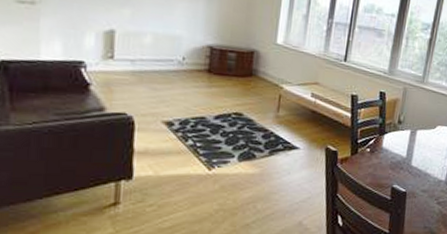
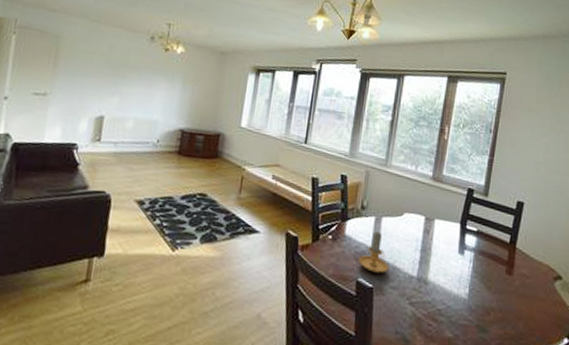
candlestick: none [393,143,421,180] -> present [358,231,389,274]

